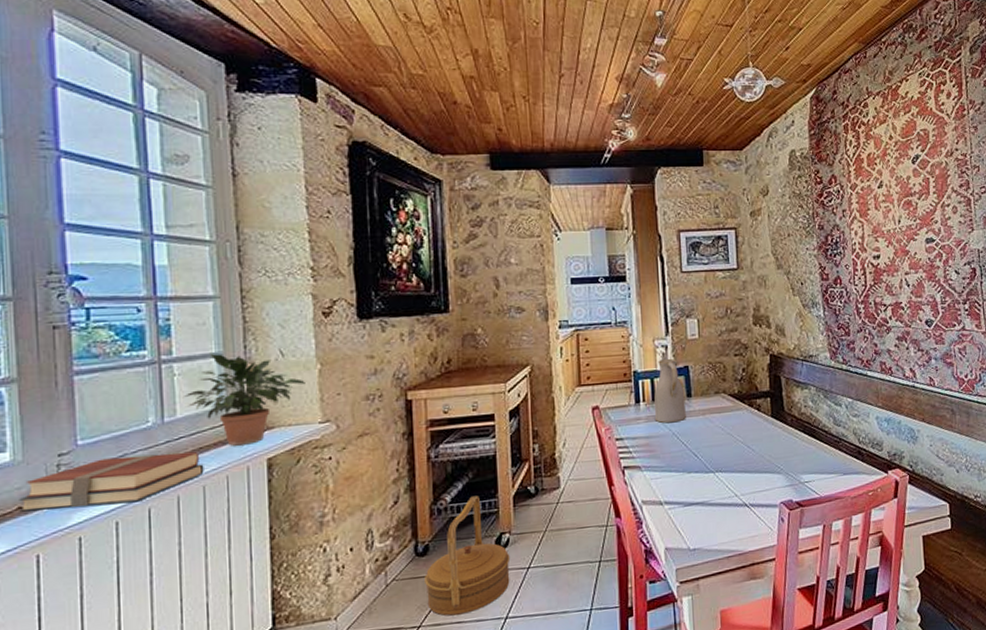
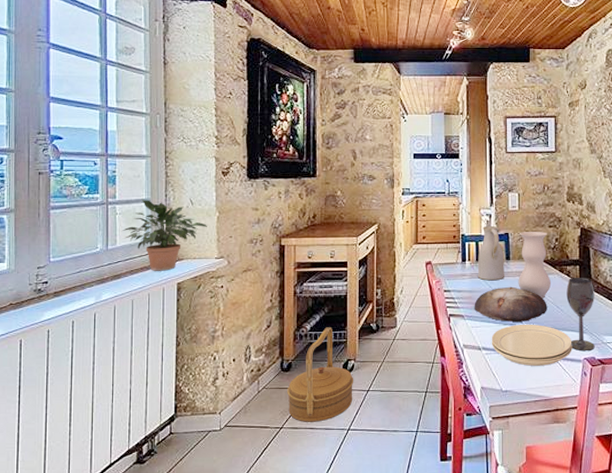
books: present [19,452,204,512] -> none [11,273,133,308]
bread: none [652,427,737,469] -> present [474,286,547,322]
plate: none [674,469,767,518] -> present [491,324,572,366]
vase: none [700,361,740,439] -> present [518,232,552,299]
wine glass: none [757,410,792,495] -> present [566,277,595,352]

